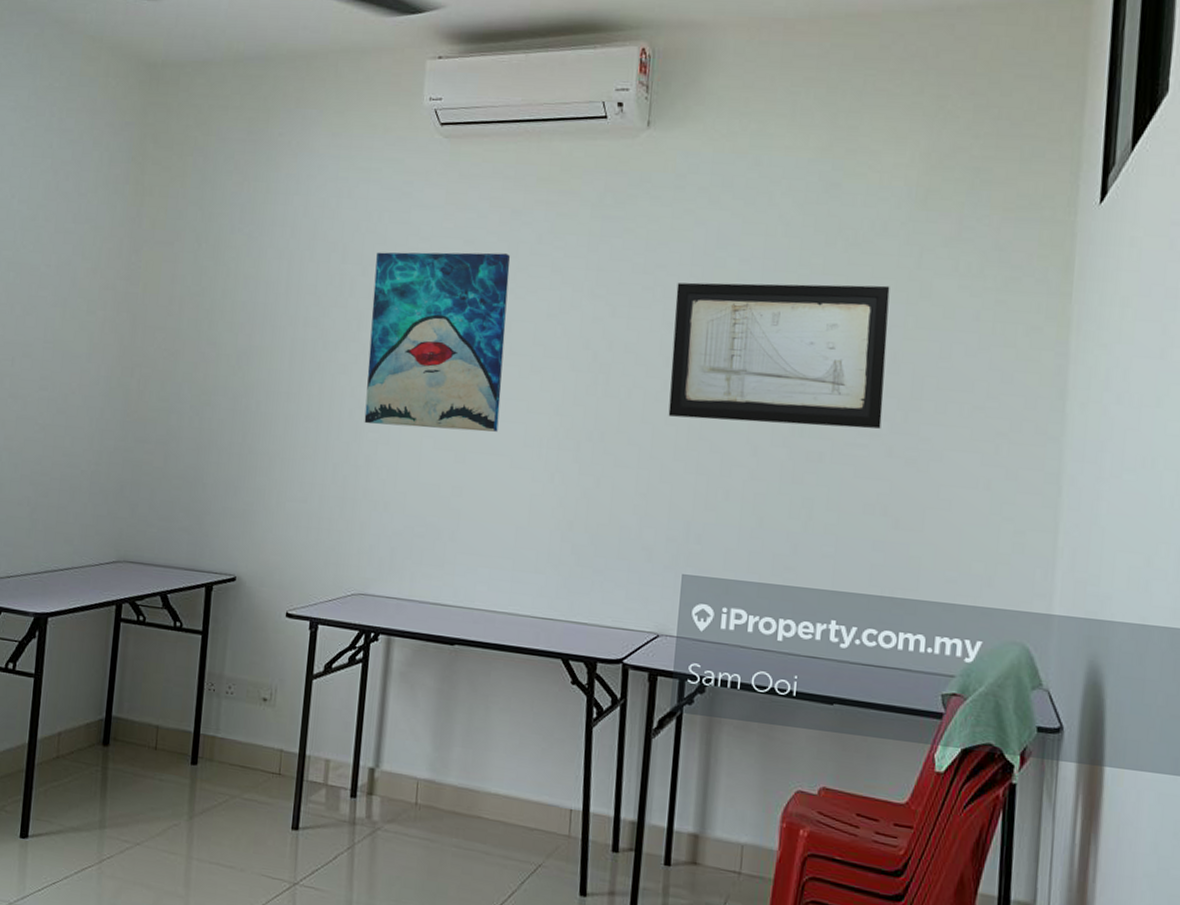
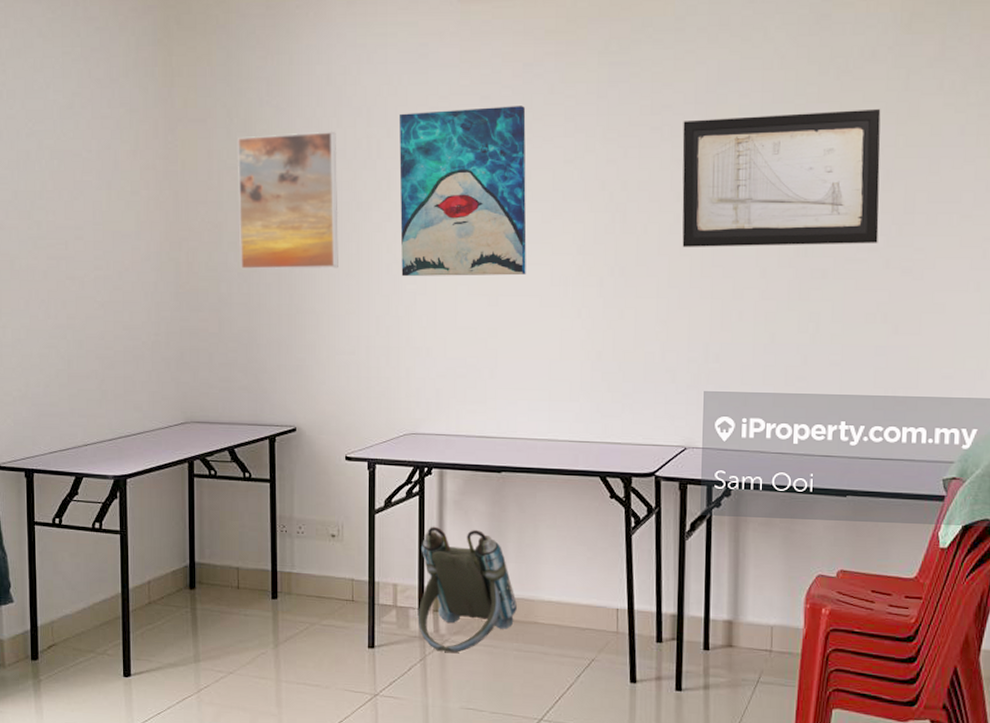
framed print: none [194,263,308,409] -> present [238,131,338,270]
backpack: none [349,698,460,844] -> present [417,526,517,653]

